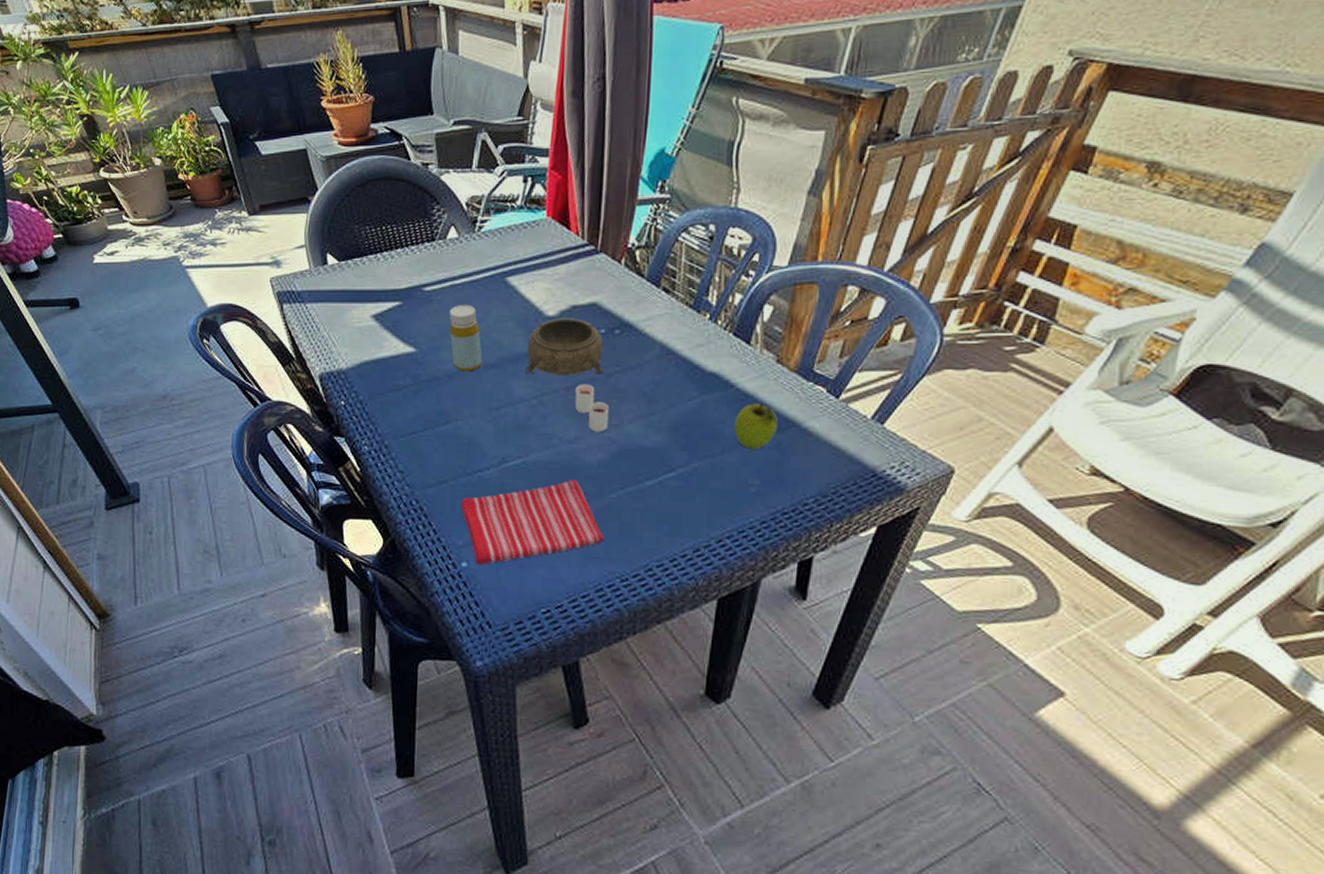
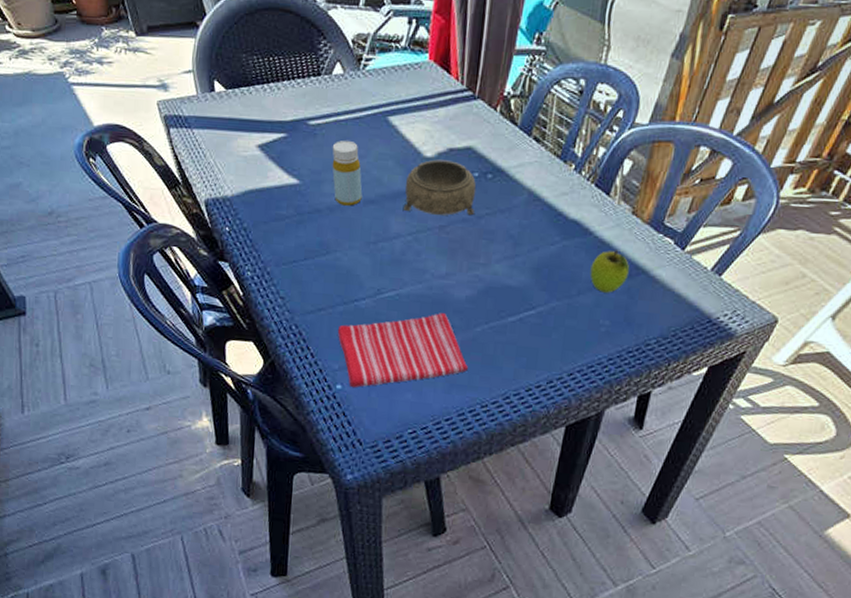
drinking glass: present [574,383,610,433] -> none [447,223,479,270]

